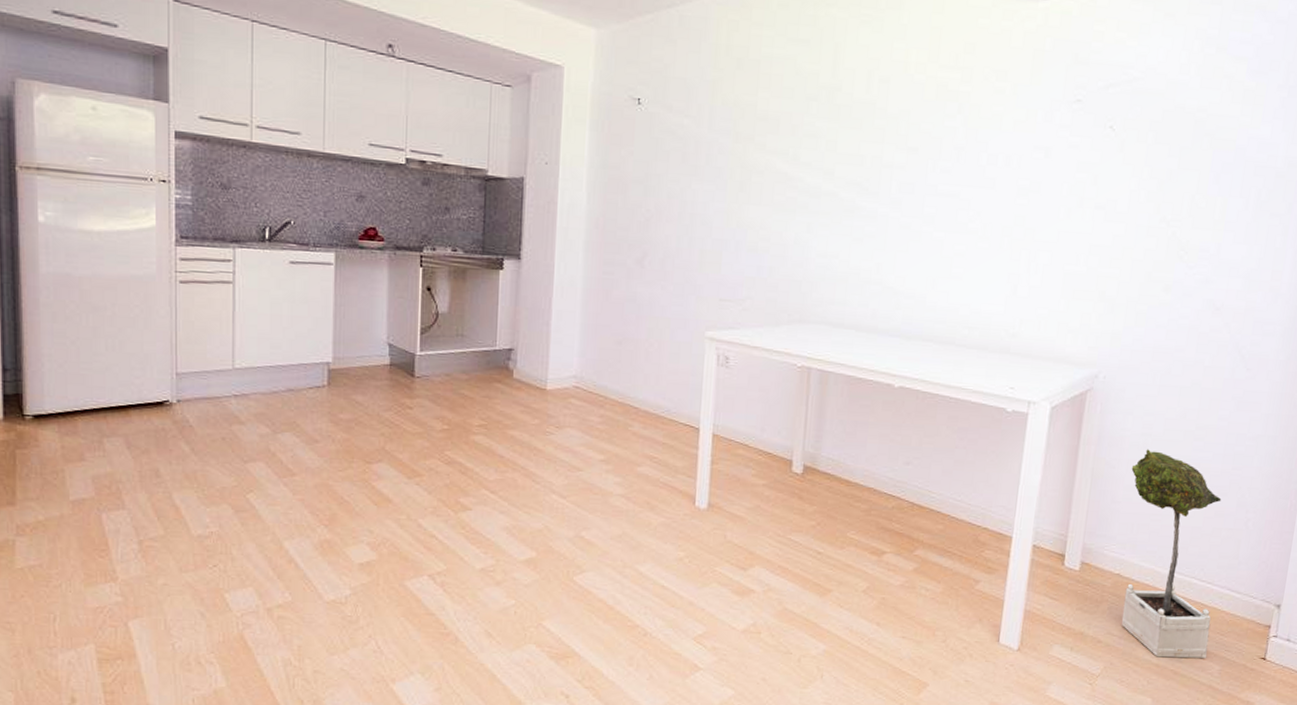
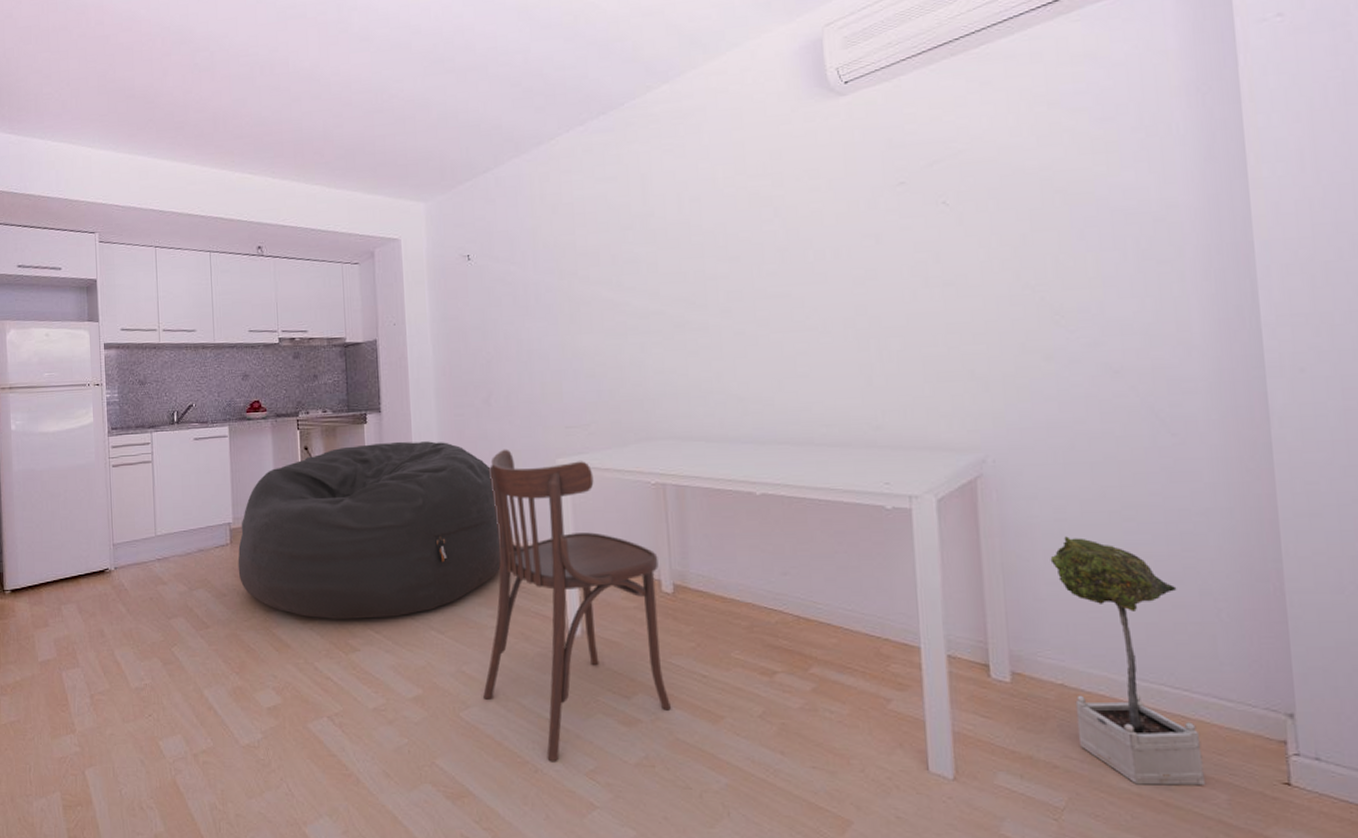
bean bag chair: none [335,292,637,478] -> present [237,441,501,619]
dining chair: none [600,314,793,627] -> present [483,449,672,762]

